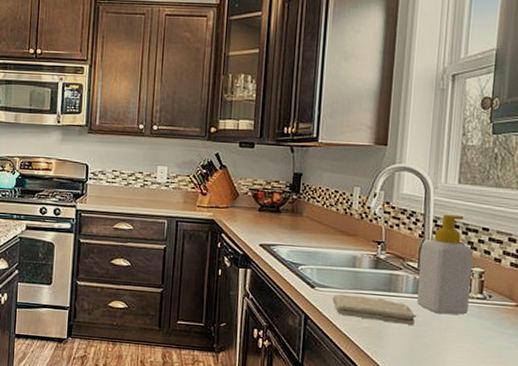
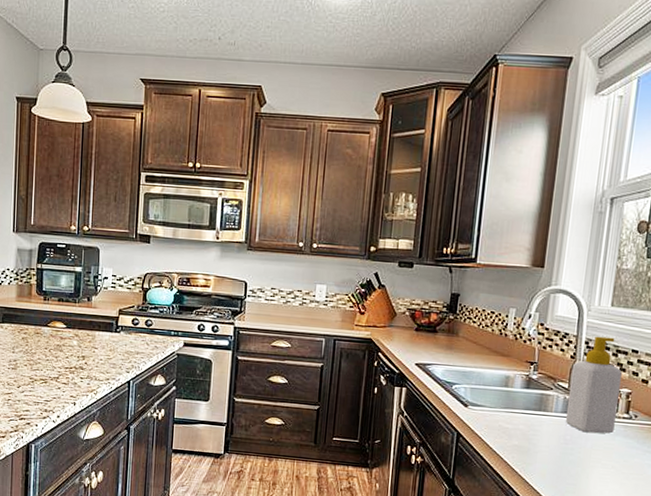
washcloth: present [331,293,416,325] -> none [484,412,565,443]

